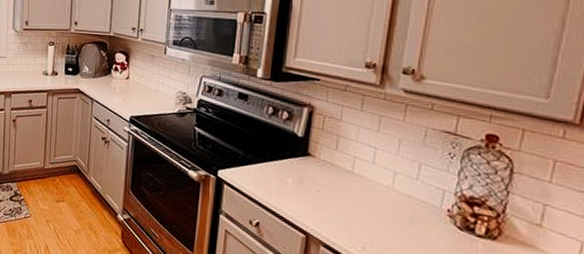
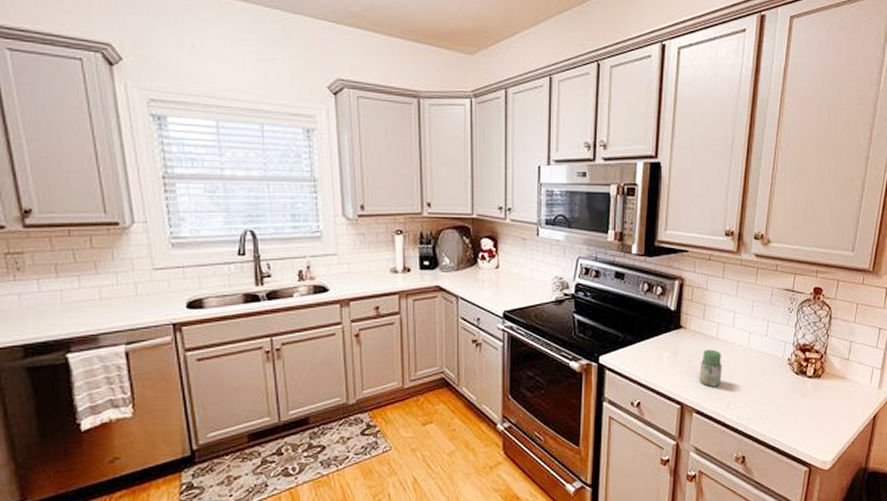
jar: none [328,182,358,224] -> present [698,349,722,387]

